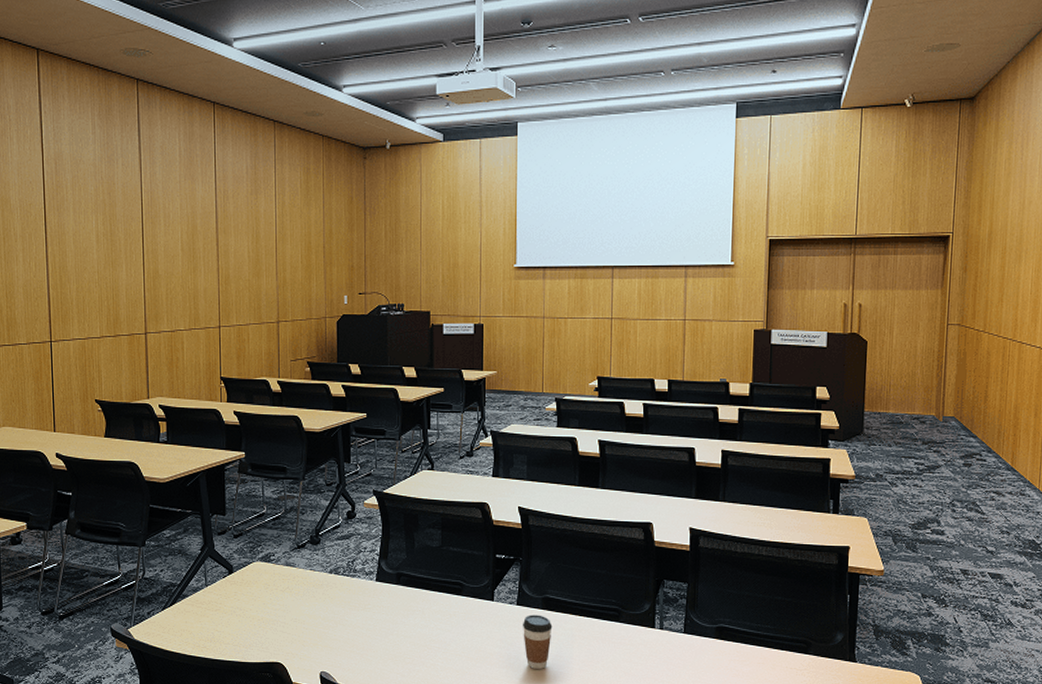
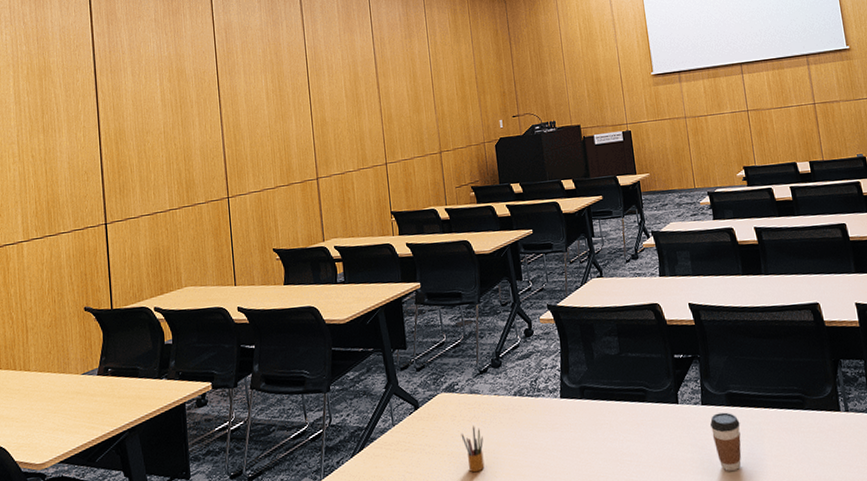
pencil box: none [273,595,294,639] -> present [461,424,485,473]

